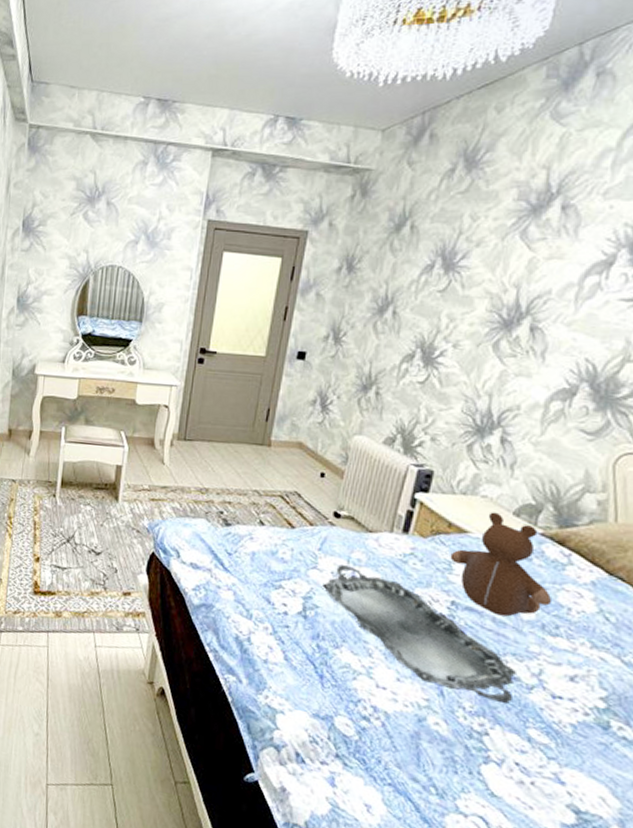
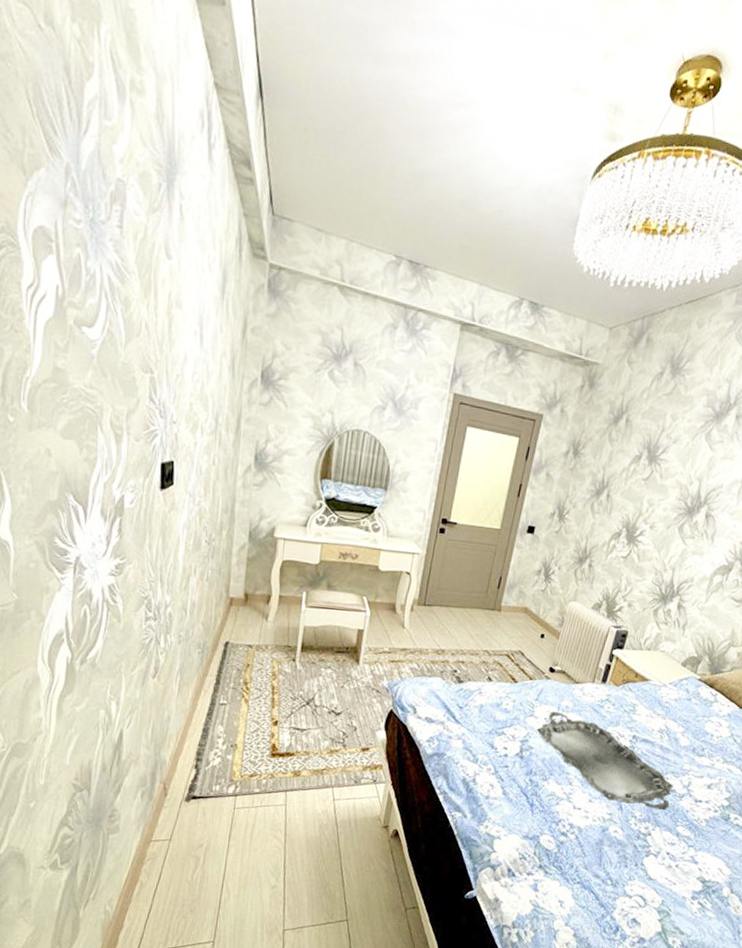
teddy bear: present [450,512,551,617] -> none [635,663,701,744]

